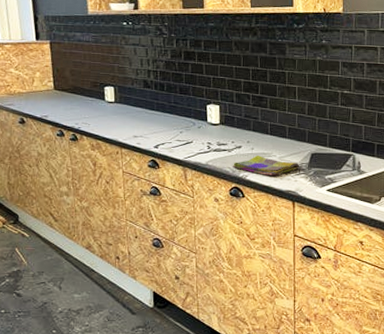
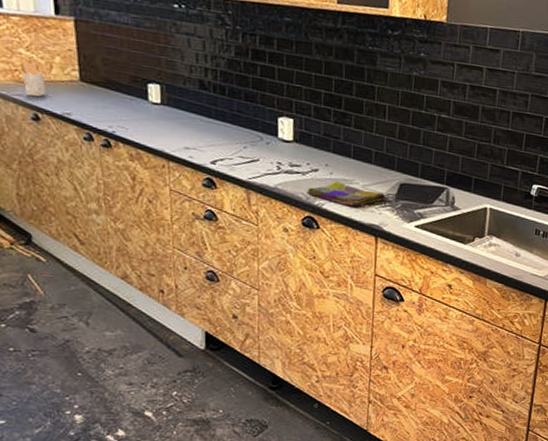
utensil holder: none [11,78,30,105] -> present [20,61,47,97]

